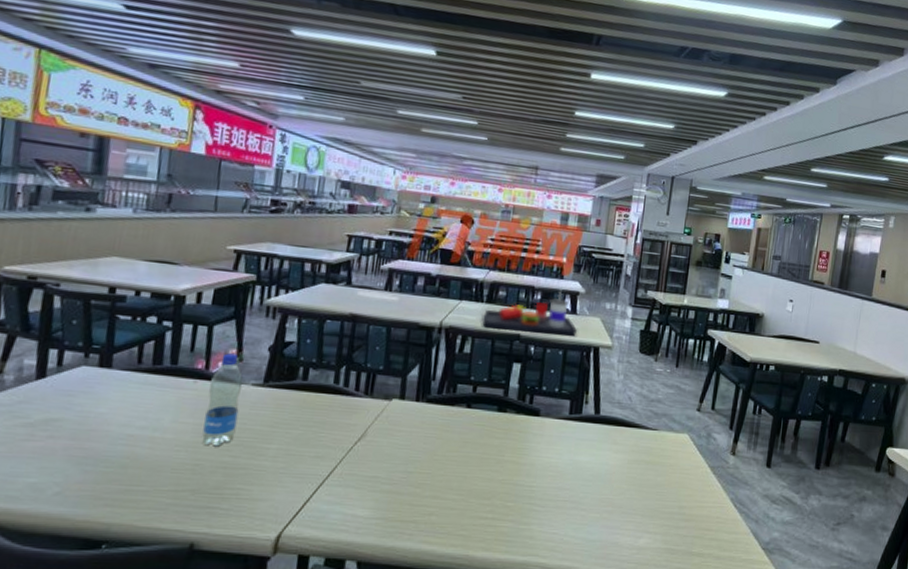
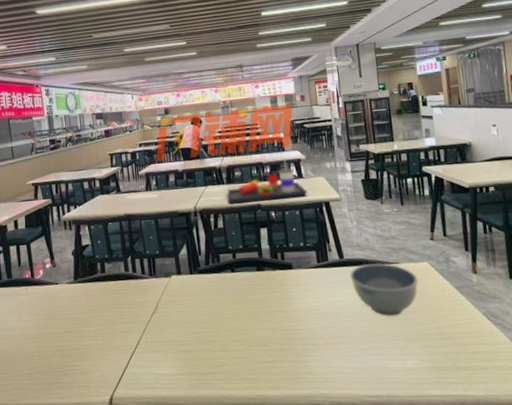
bottle: present [202,353,243,447] -> none [36,262,63,335]
soup bowl: none [601,424,674,488] -> present [350,263,419,316]

